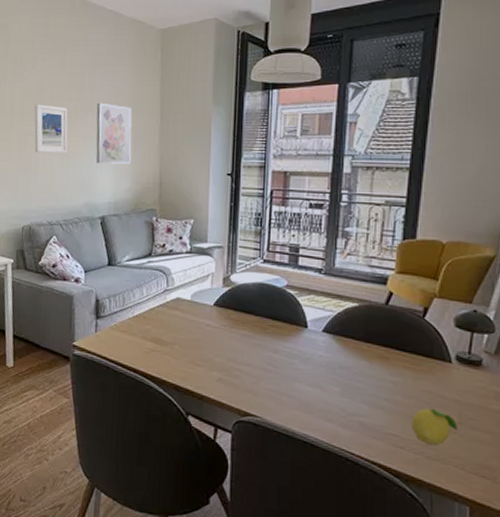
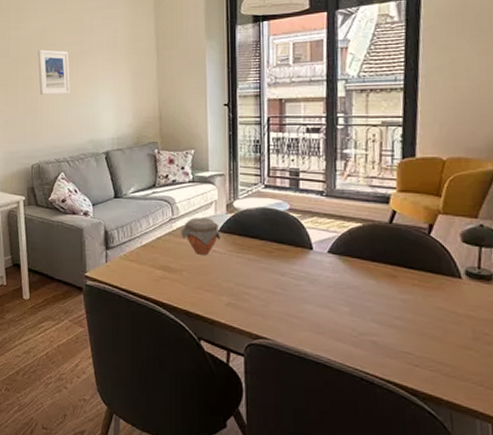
wall art: present [96,102,132,164] -> none [95,44,131,102]
jar: none [175,290,216,329] -> present [181,217,221,255]
fruit: present [411,406,457,446] -> none [425,323,473,363]

